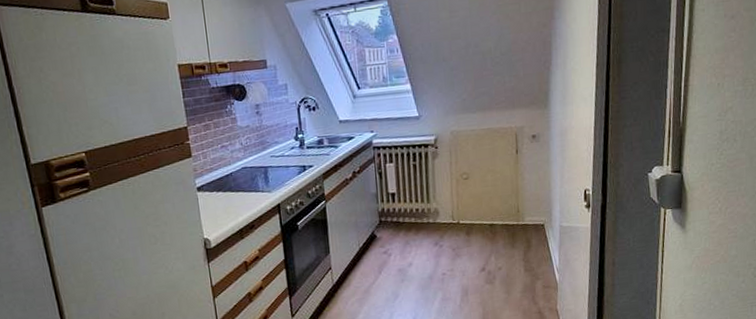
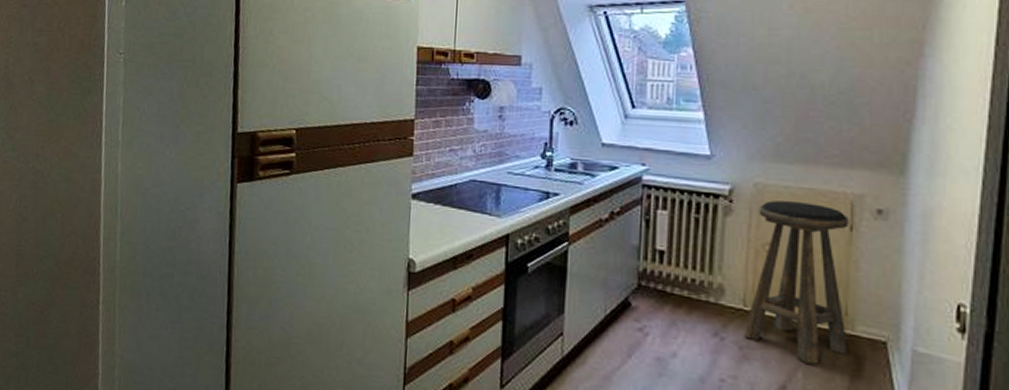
stool: none [455,138,521,250] -> present [744,200,849,365]

